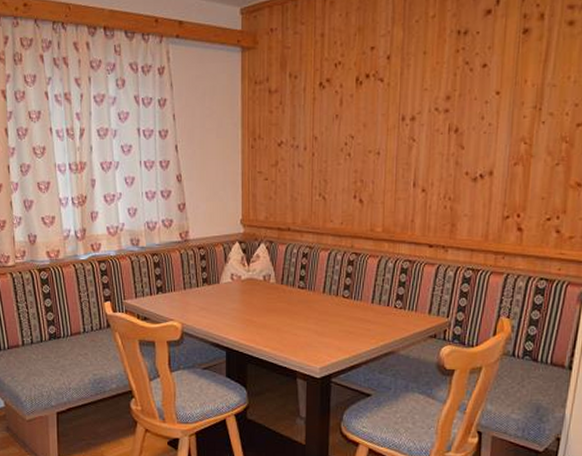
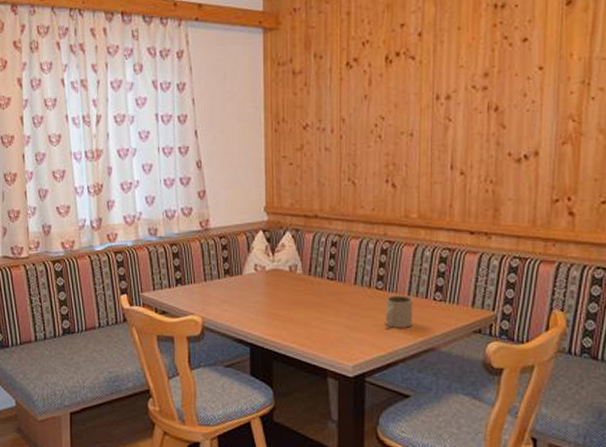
mug: none [351,303,376,333] -> present [385,295,413,328]

